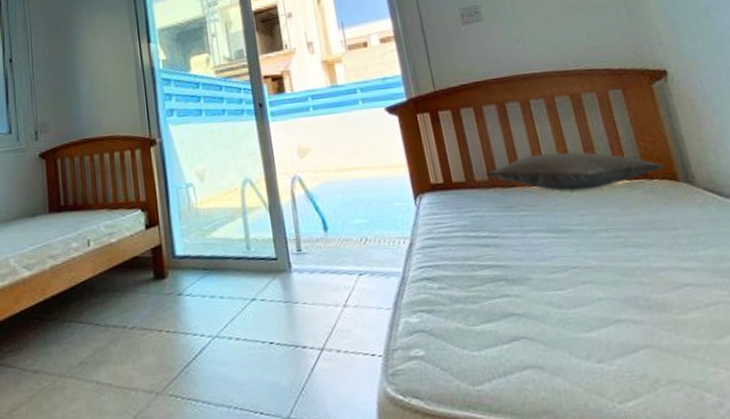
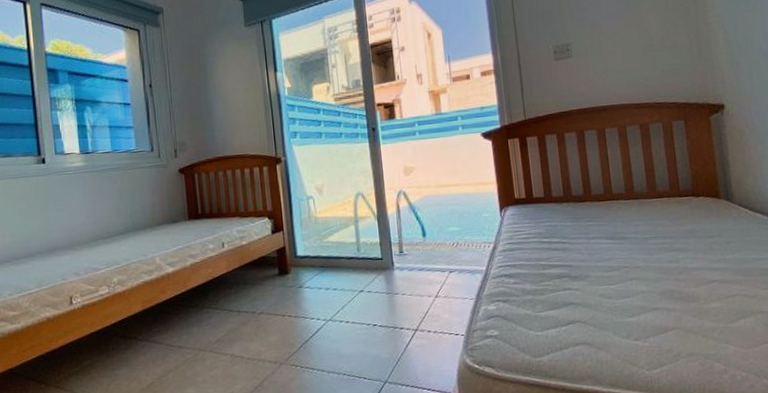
pillow: present [485,152,665,191] -> none [561,173,711,206]

